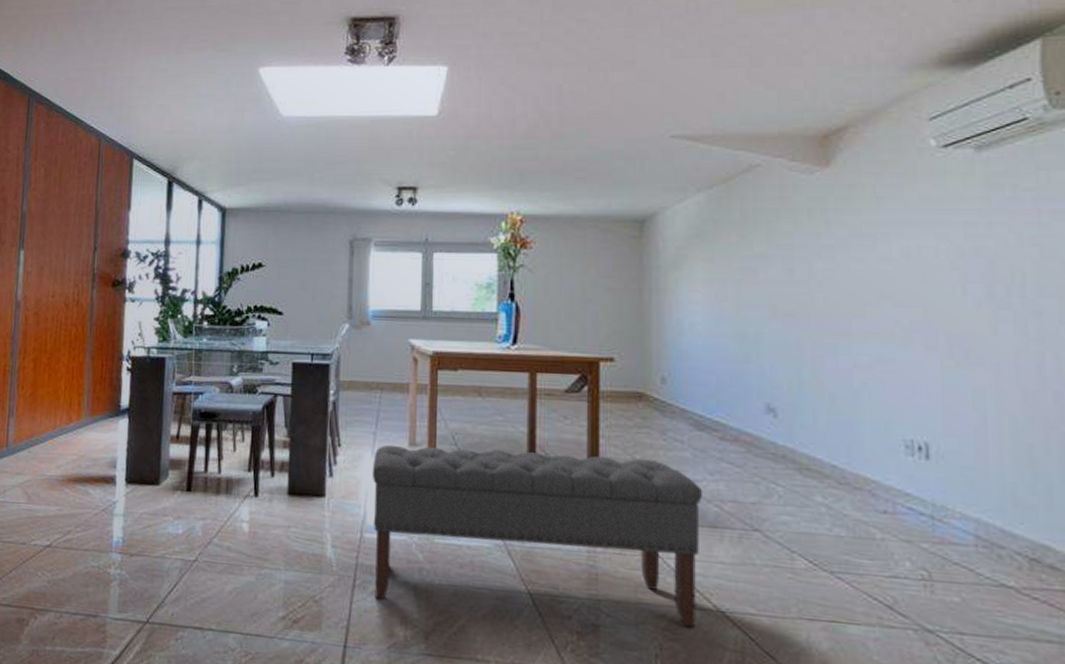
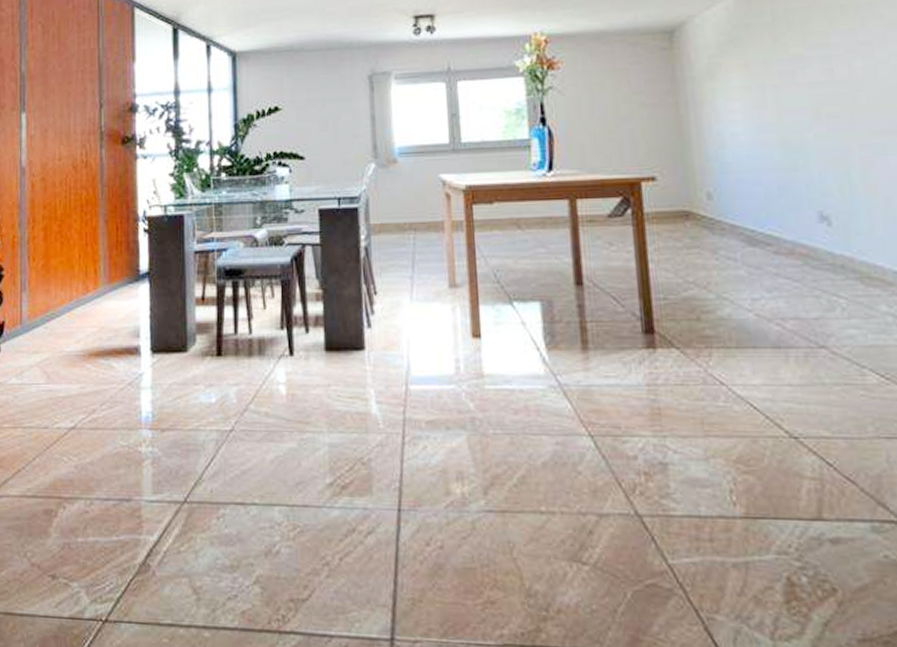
bench: present [373,444,703,628] -> none [413,281,770,457]

